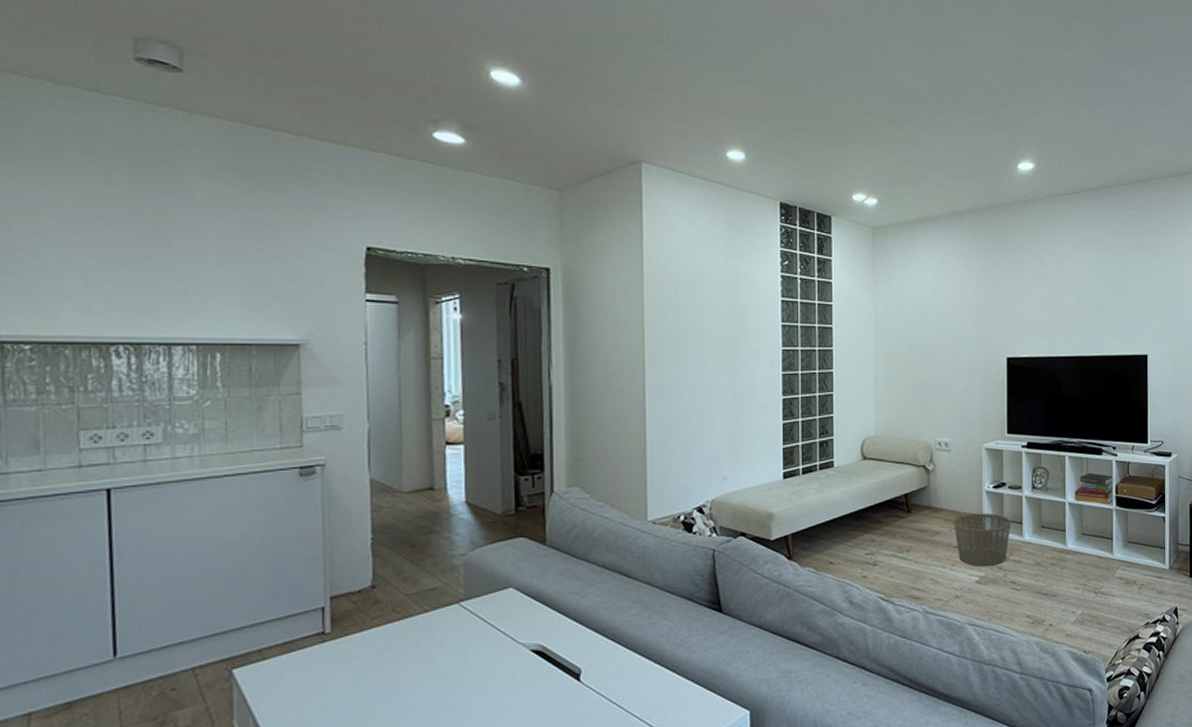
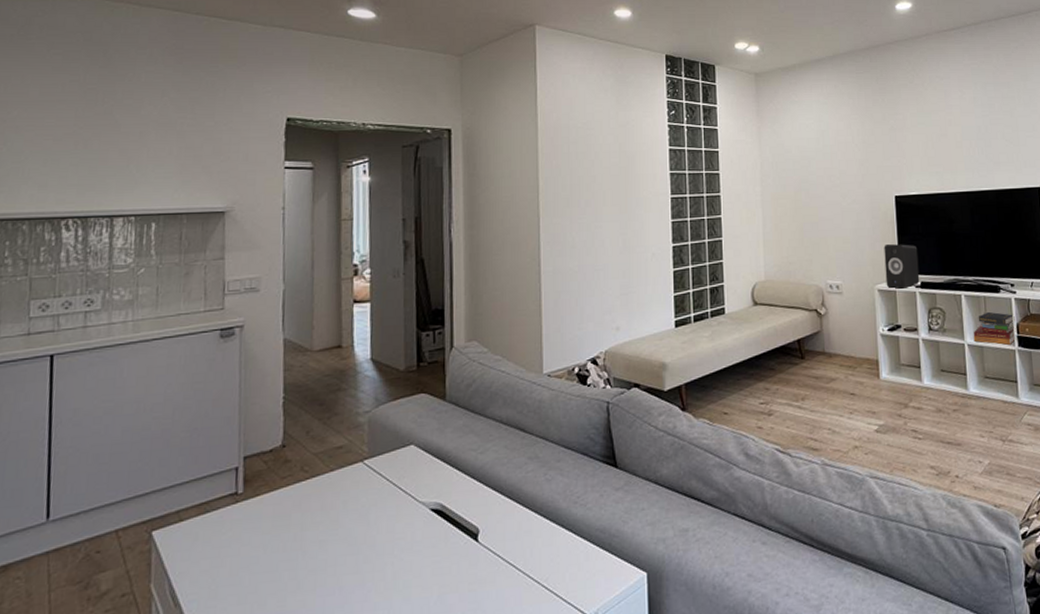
basket: present [953,513,1012,566] -> none [848,357,909,414]
speaker: none [993,405,1026,448] -> present [884,244,920,289]

